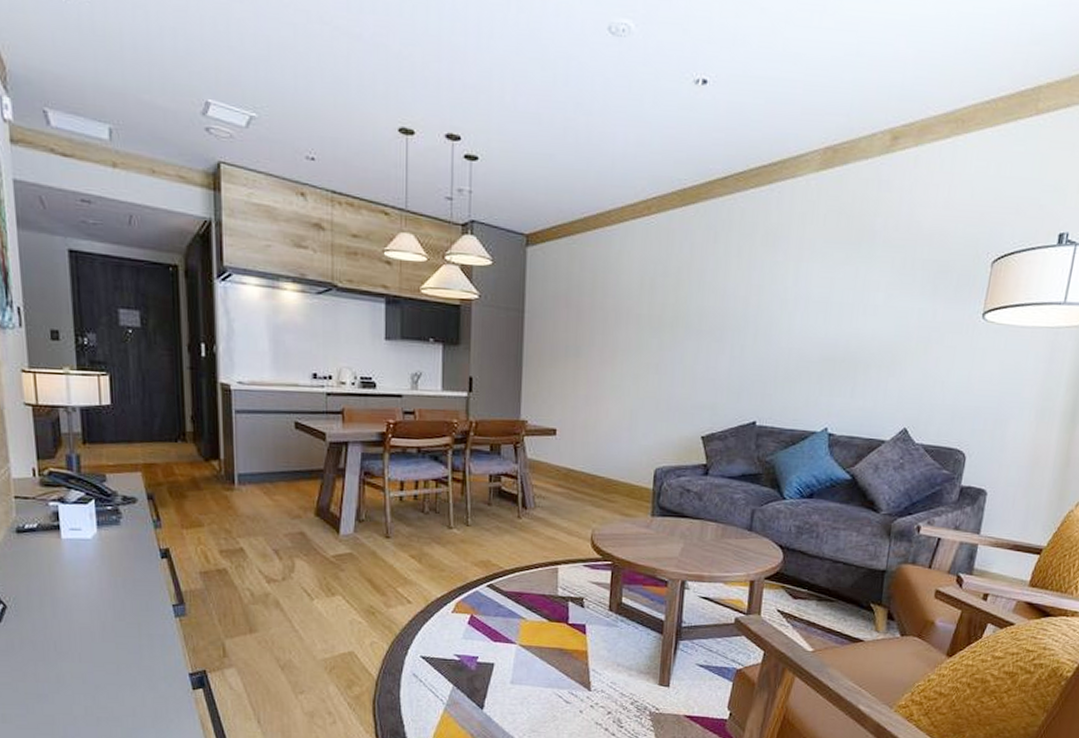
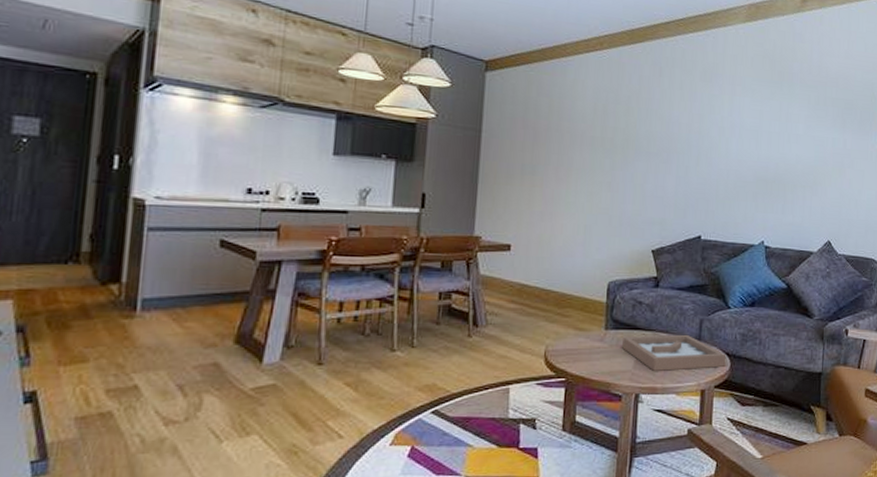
decorative tray: none [669,524,779,560] -> present [622,334,726,371]

